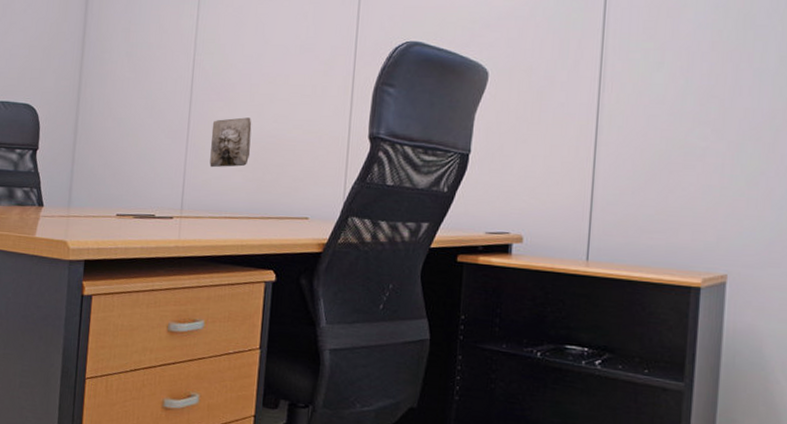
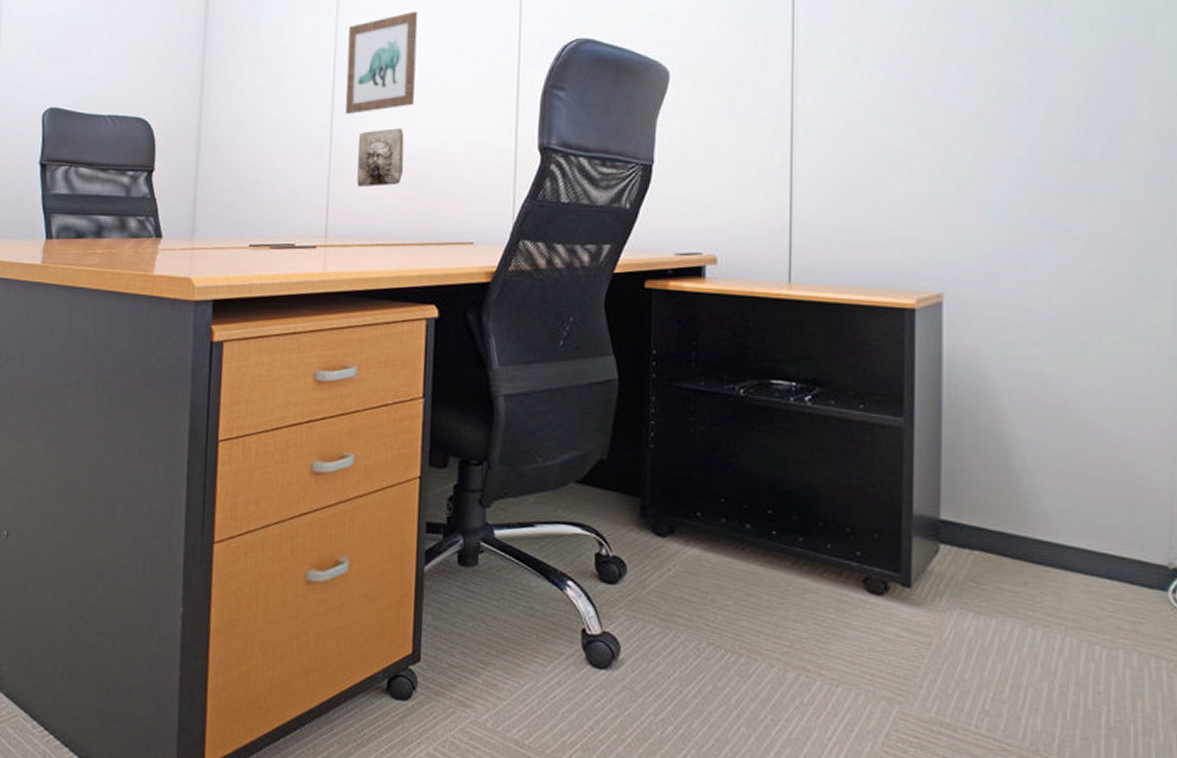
wall art: none [202,15,268,104] -> present [345,11,418,114]

